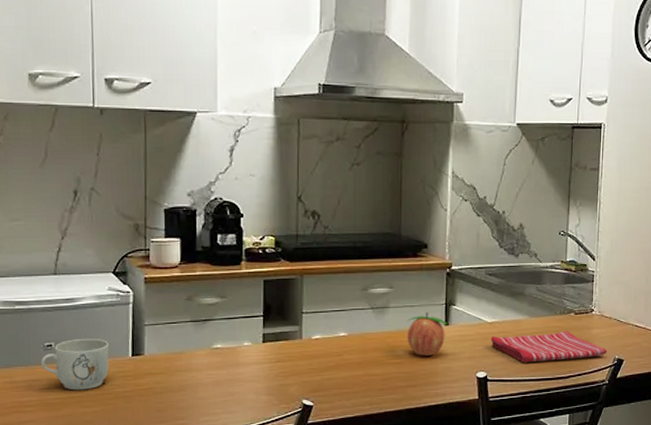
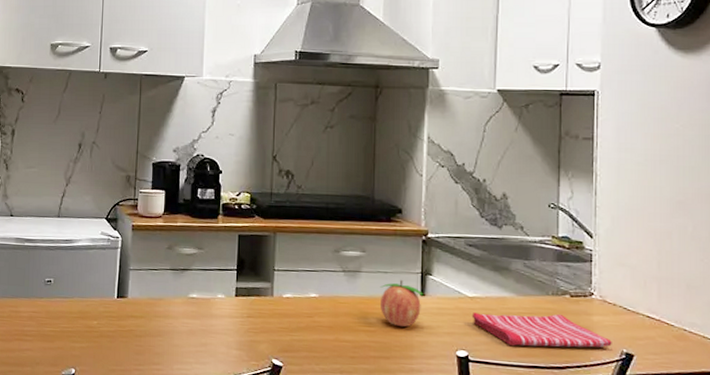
mug: present [40,338,110,390] -> none [41,277,99,326]

